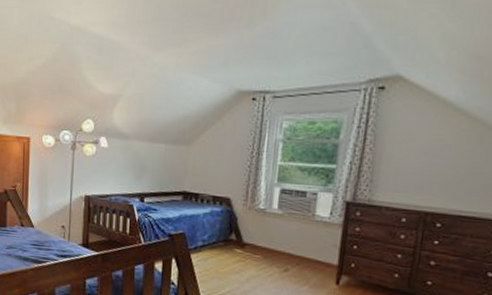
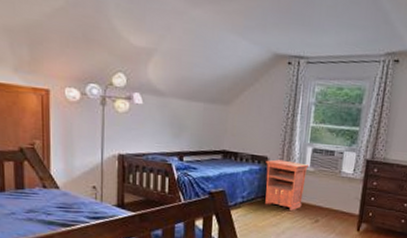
nightstand: none [227,201,276,257] -> present [265,159,309,211]

